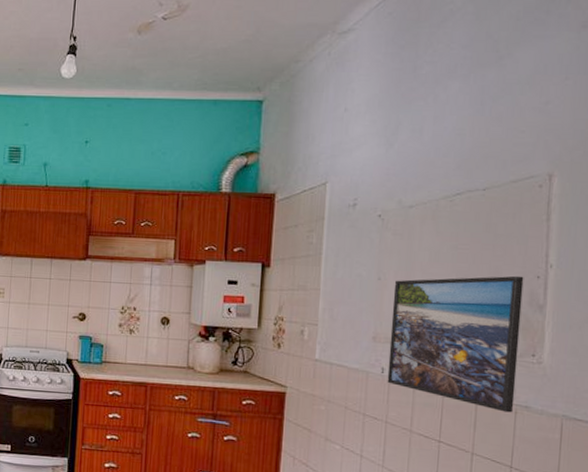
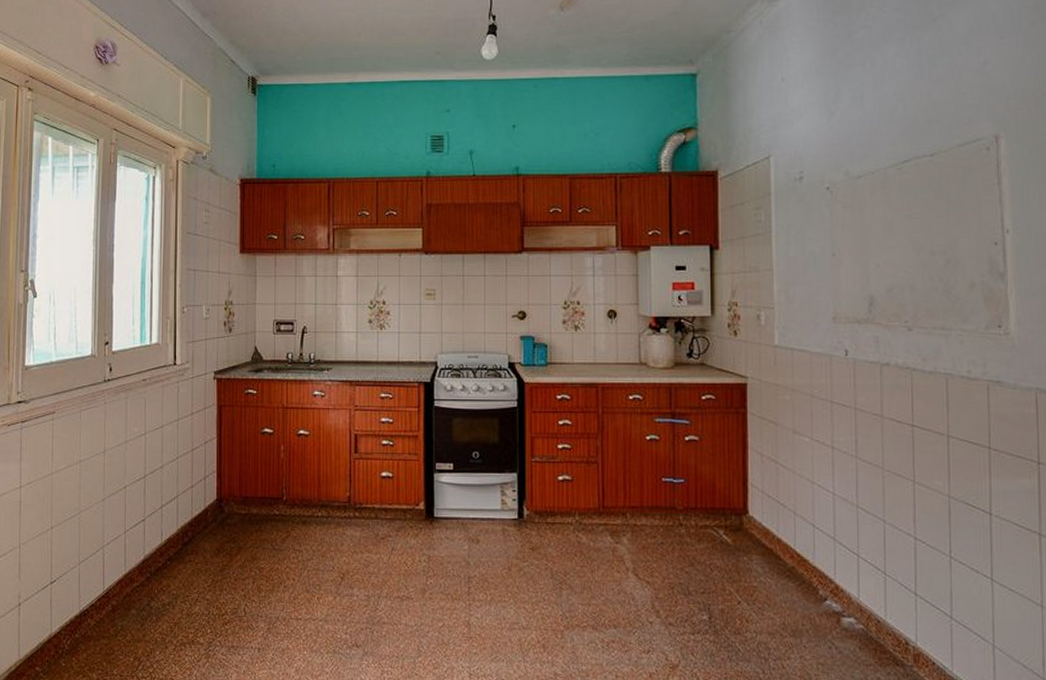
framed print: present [387,275,524,413] -> none [849,243,986,389]

